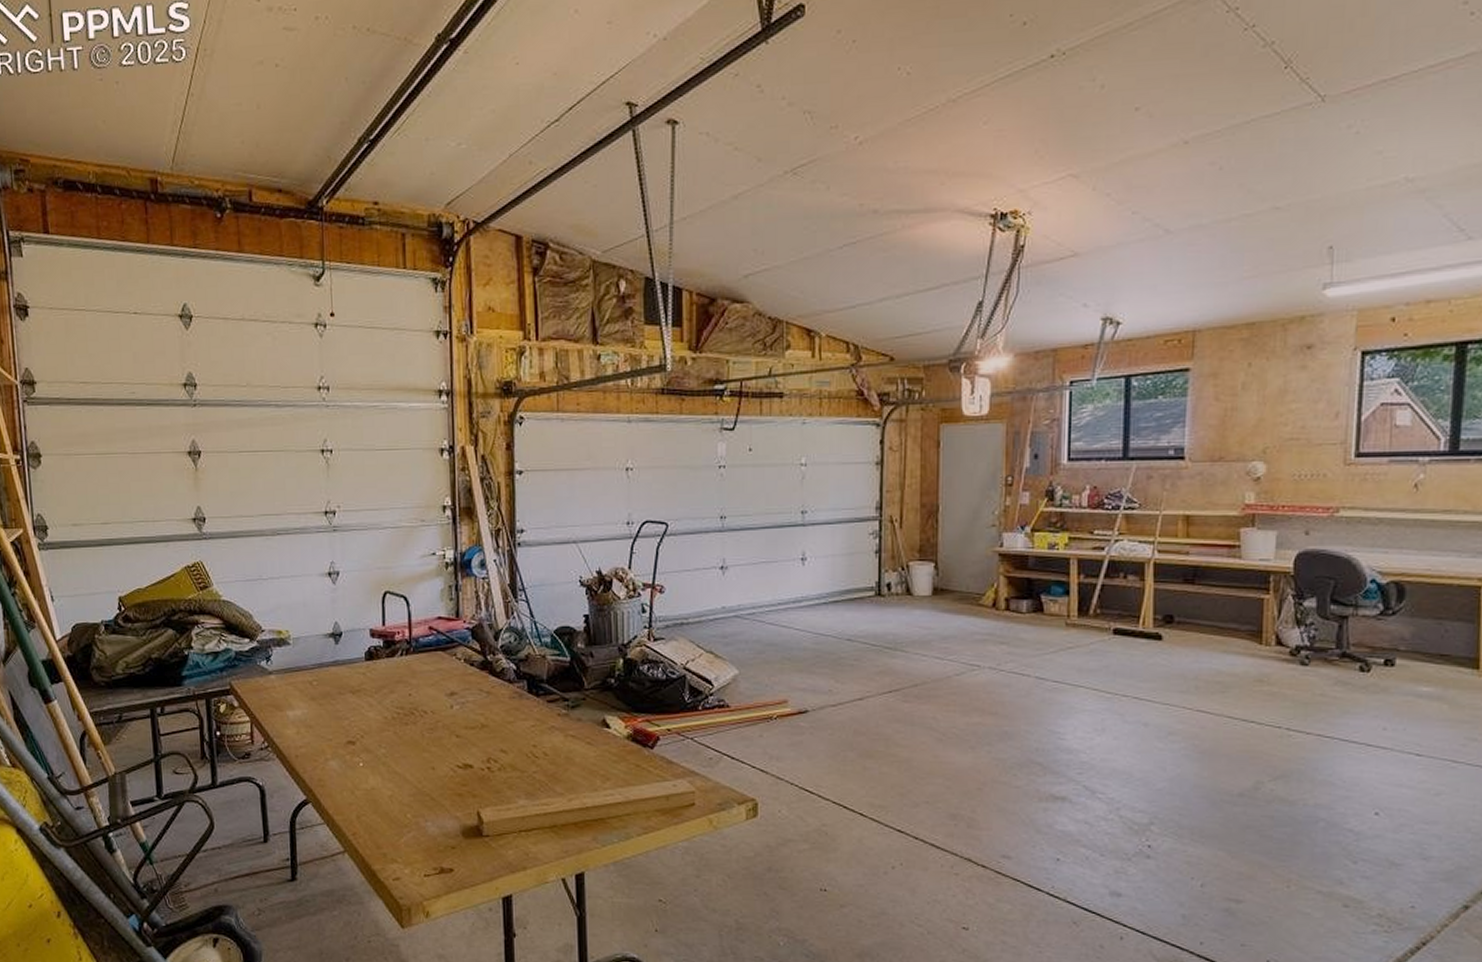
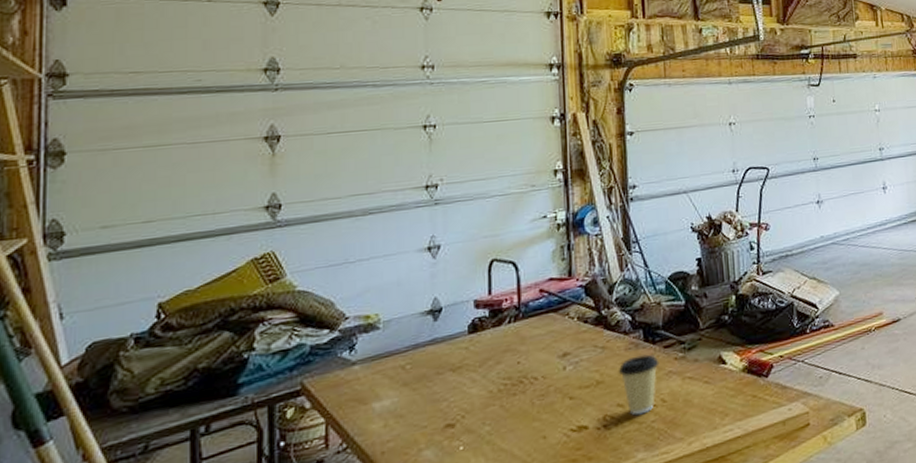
coffee cup: none [503,706,543,764] -> present [619,354,660,416]

